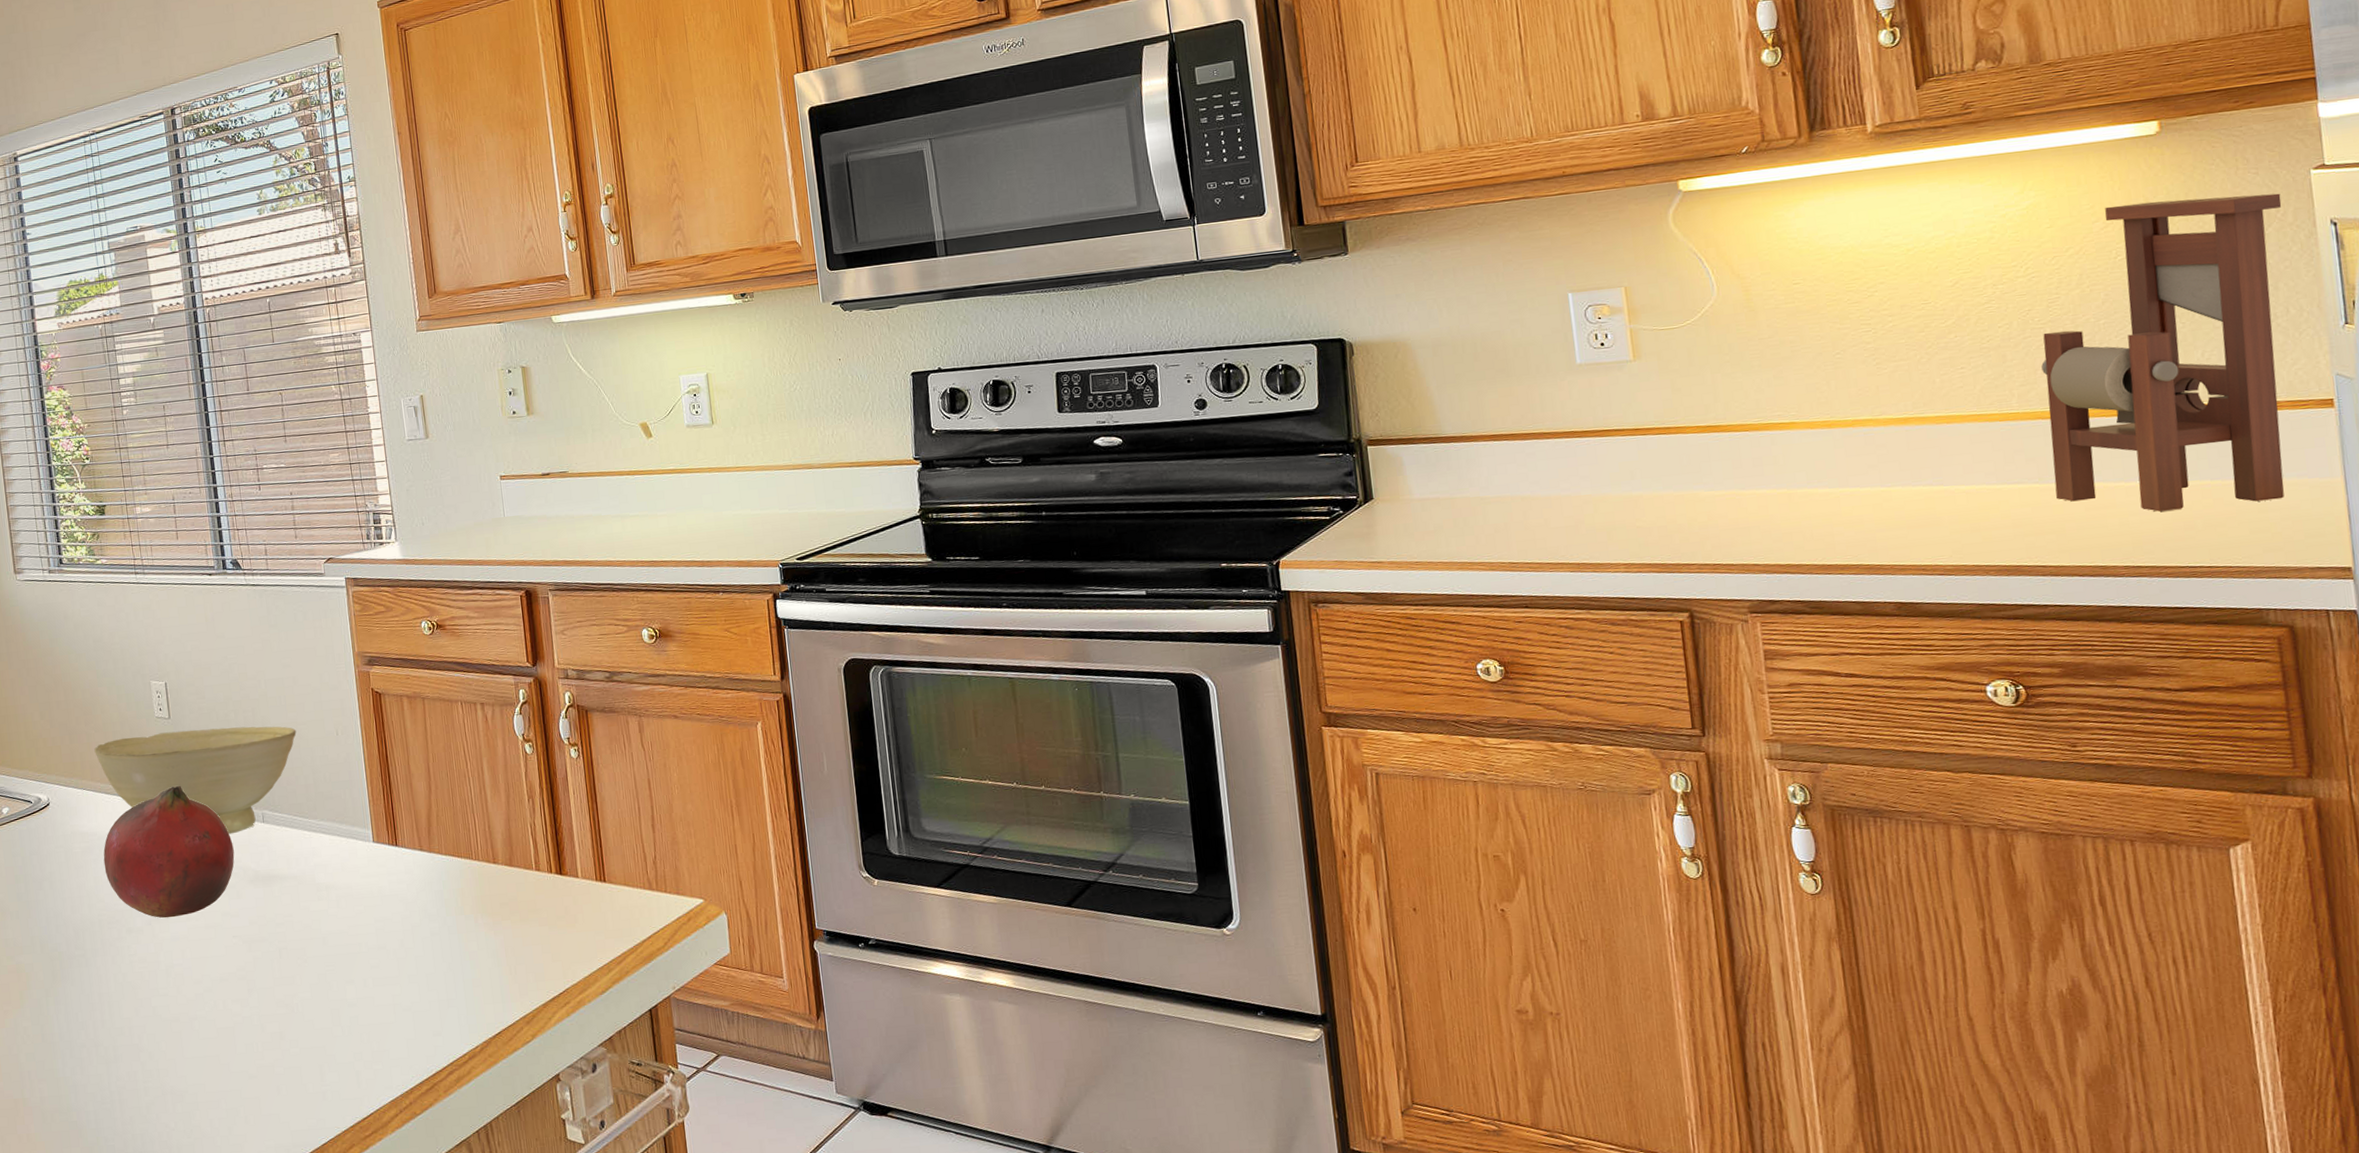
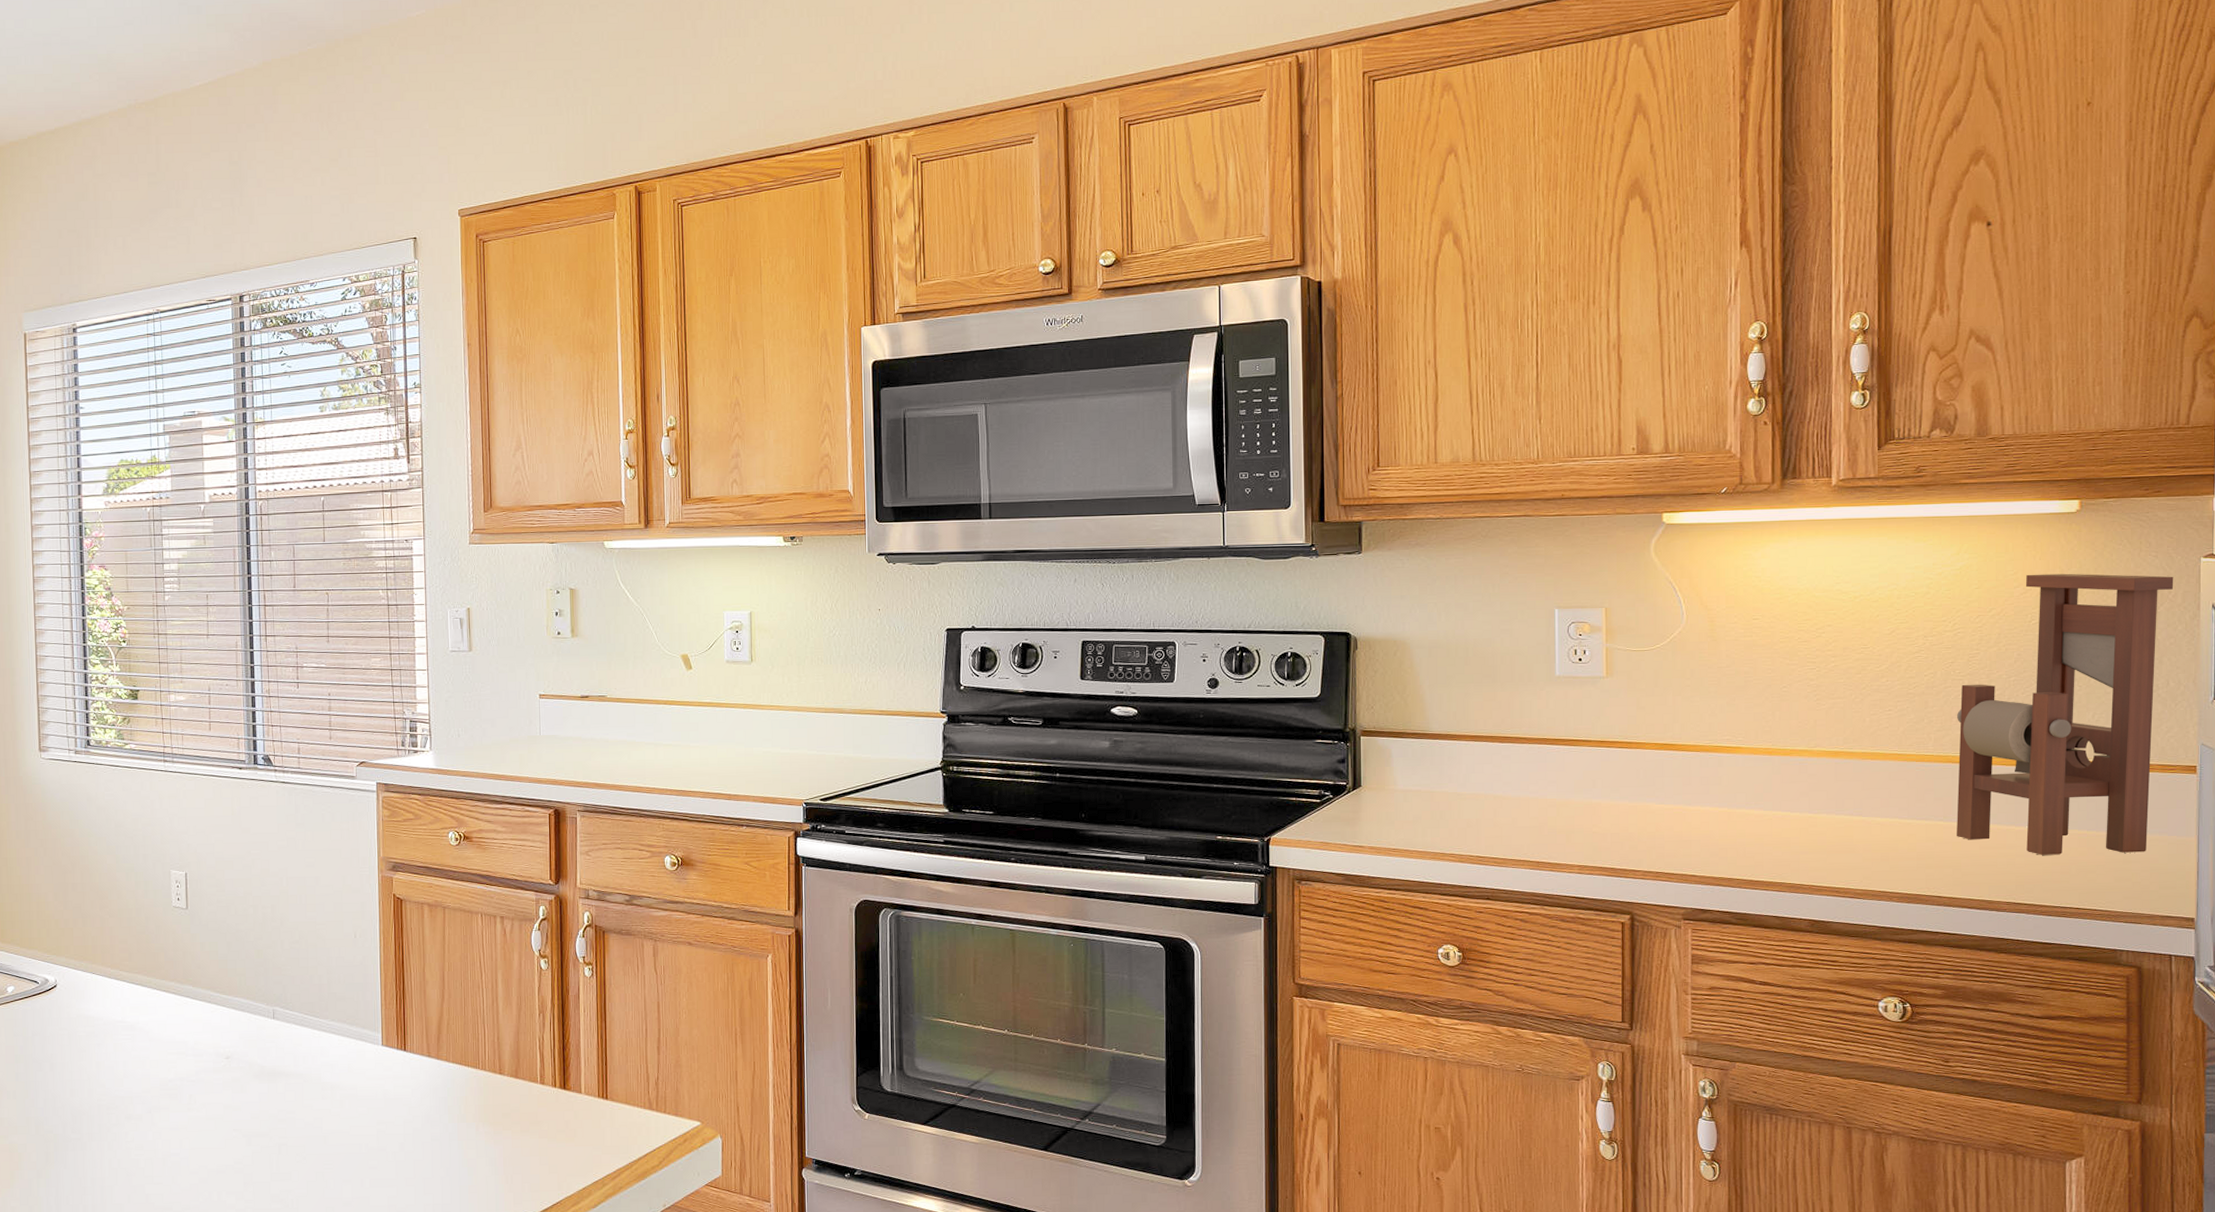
bowl: present [94,726,297,835] -> none [107,922,314,1028]
fruit: present [103,785,235,918] -> none [107,976,242,1107]

